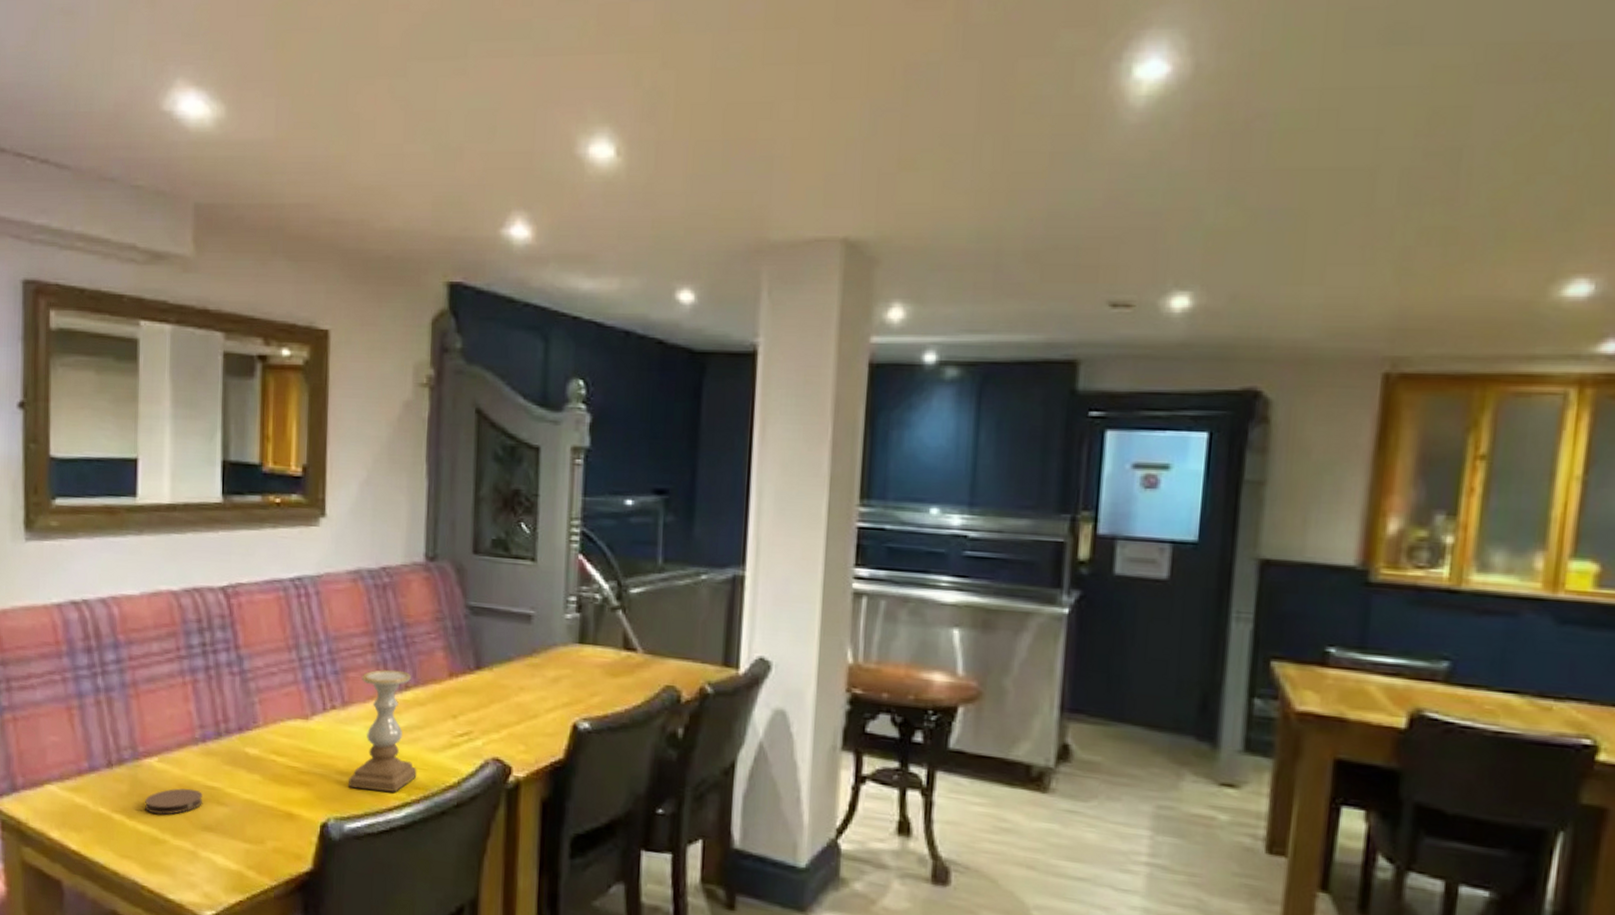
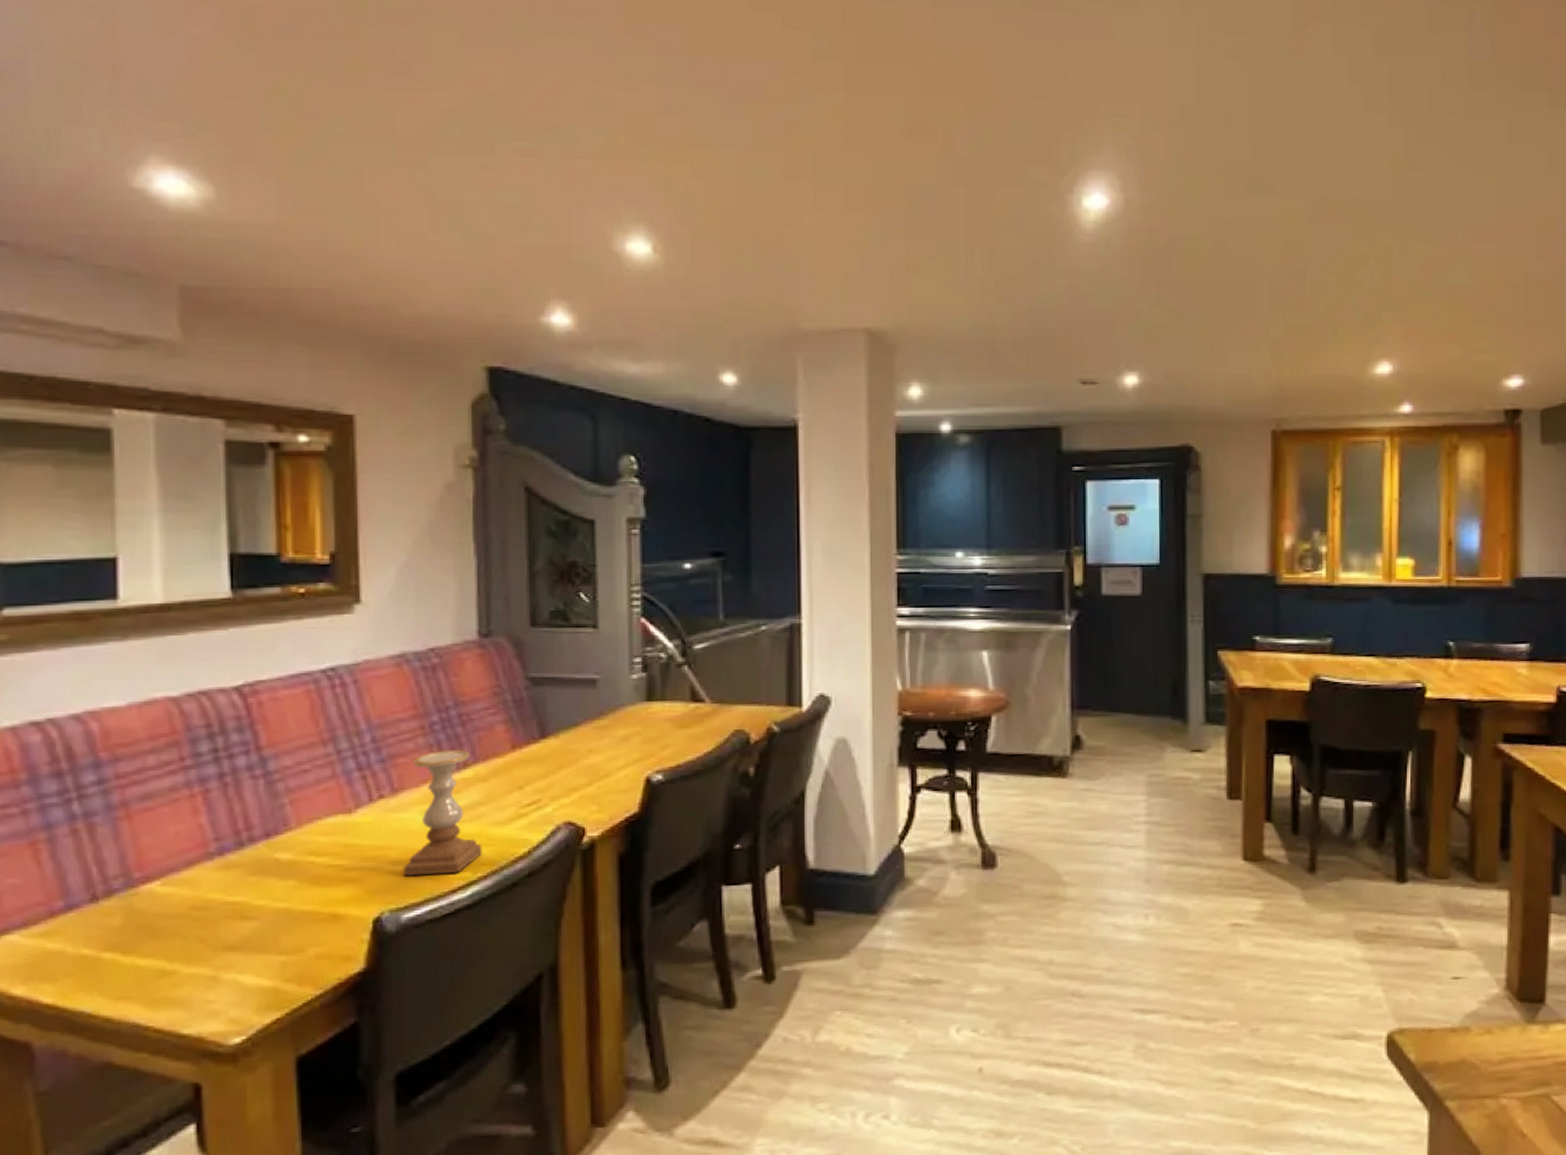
coaster: present [145,788,203,815] -> none [146,908,222,944]

